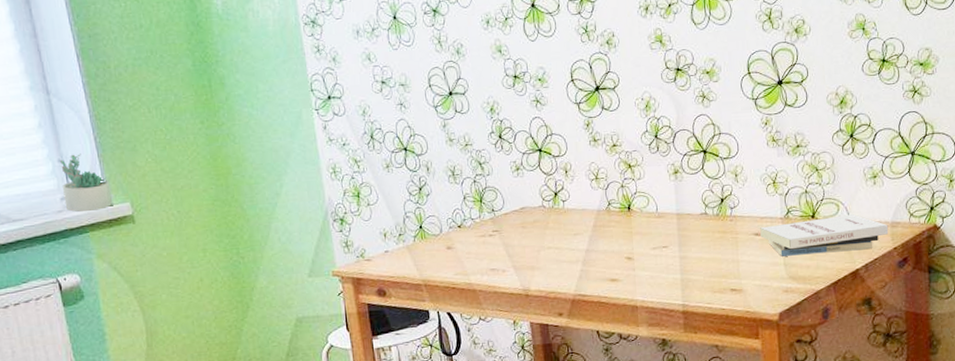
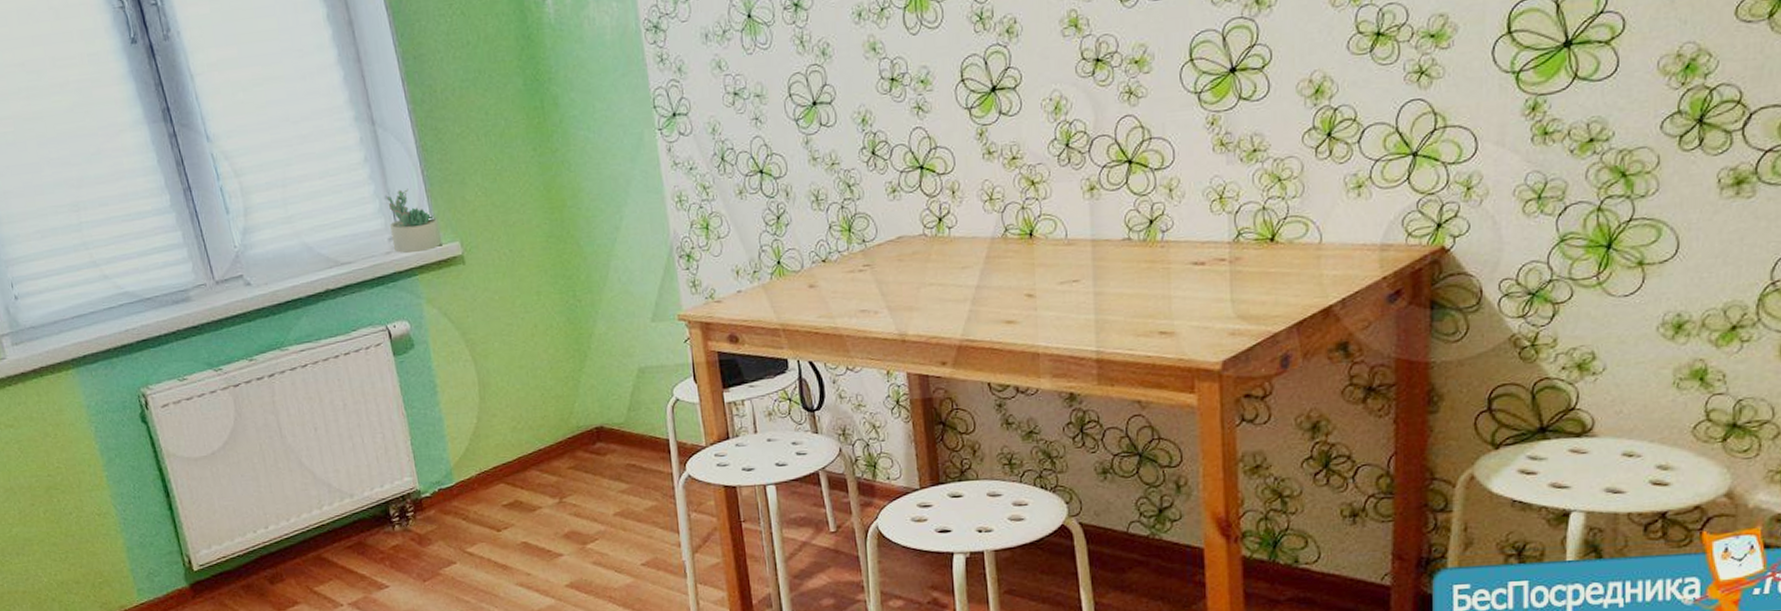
books: present [760,214,889,257] -> none [1200,235,1376,291]

